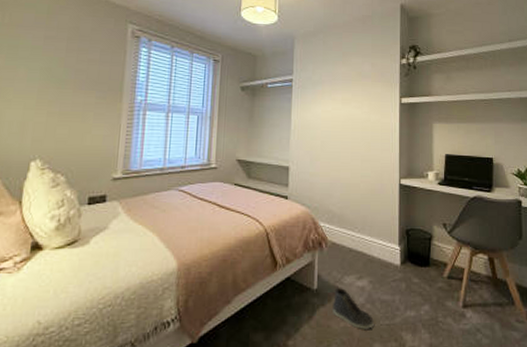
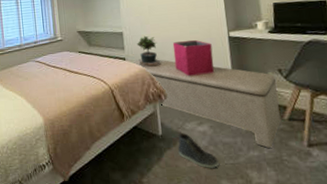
bench: none [293,198,440,309] -> present [130,58,281,149]
potted plant: none [298,173,327,209] -> present [135,35,161,67]
storage bin: none [341,183,382,223] -> present [172,39,214,76]

